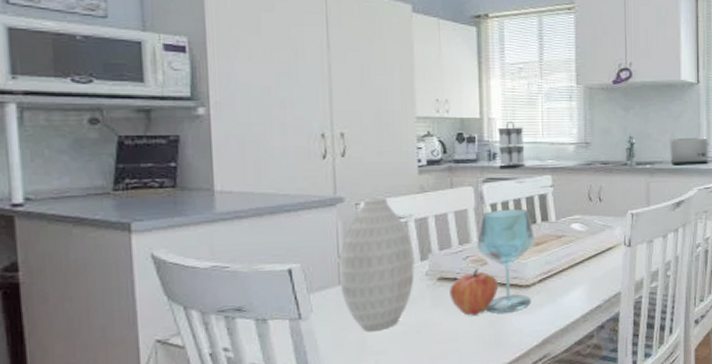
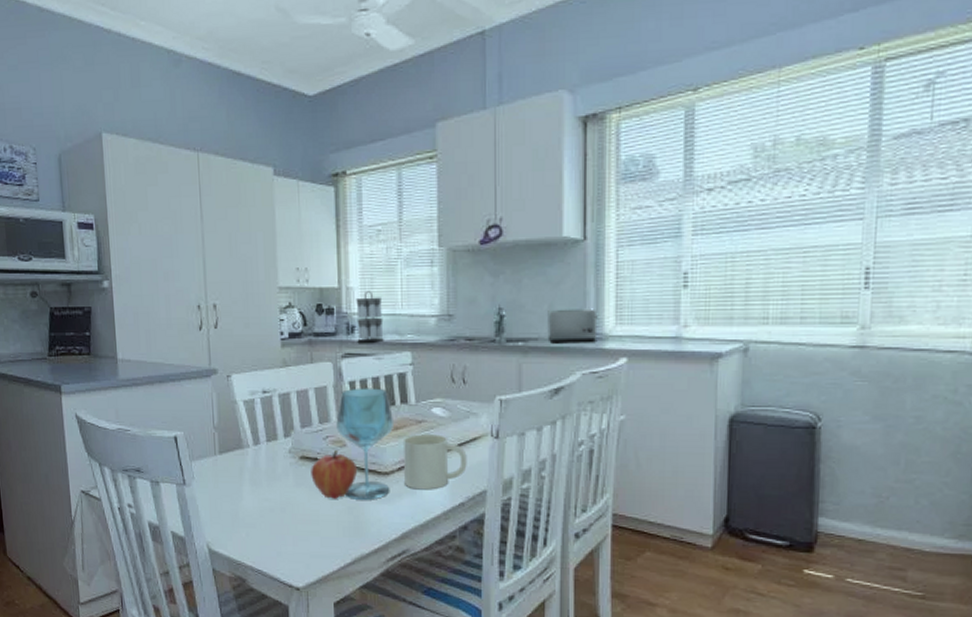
vase: present [339,197,415,331] -> none [214,370,279,504]
mug: none [543,247,603,298] -> present [402,434,467,490]

